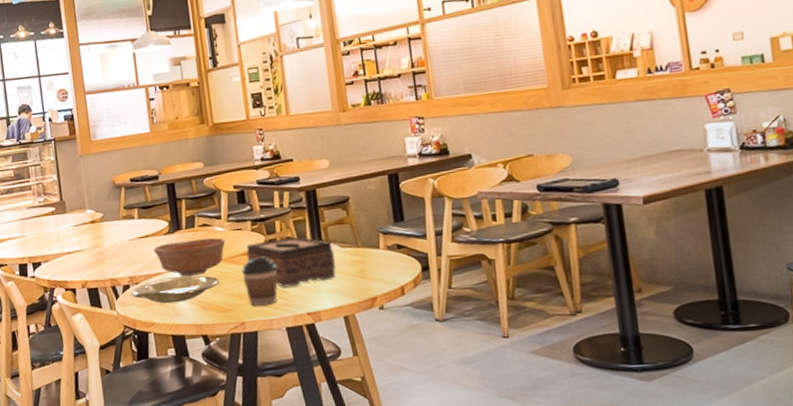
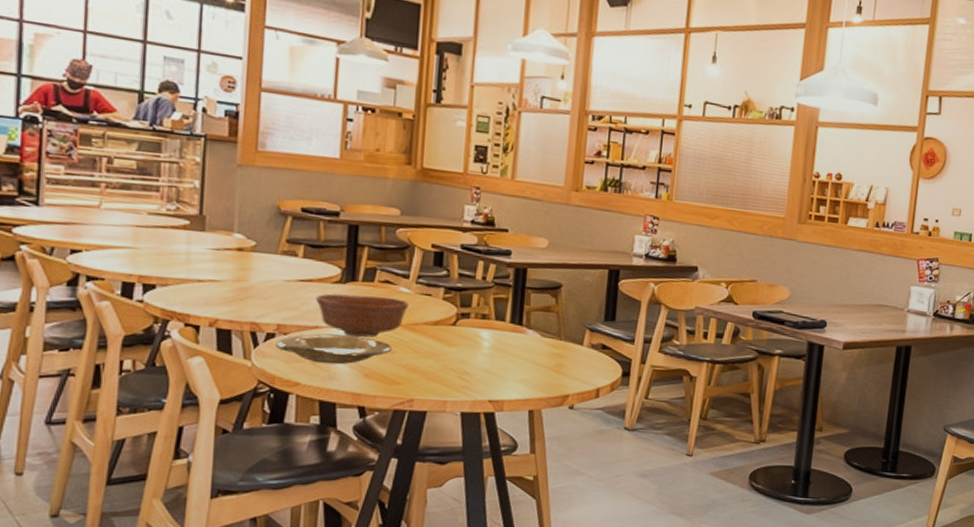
coffee cup: present [241,256,277,306] -> none [421,329,464,385]
tissue box: present [246,236,336,287] -> none [431,313,533,369]

